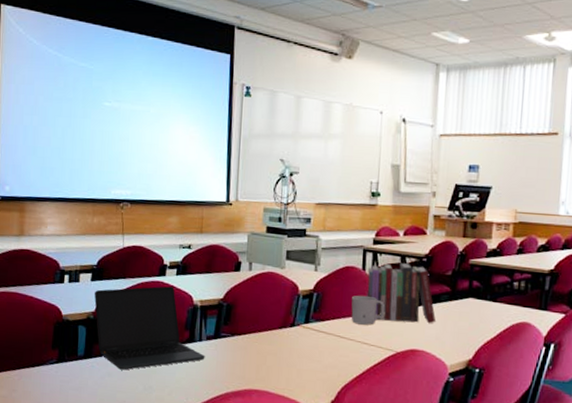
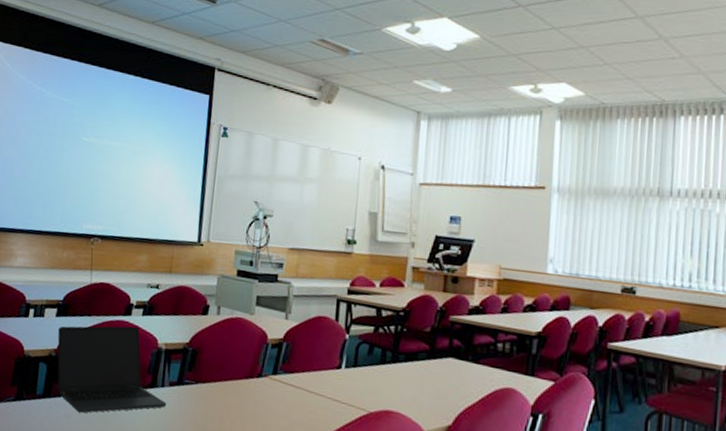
mug: present [351,295,386,325] -> none [321,347,359,381]
books: present [367,263,437,323] -> none [339,315,413,383]

